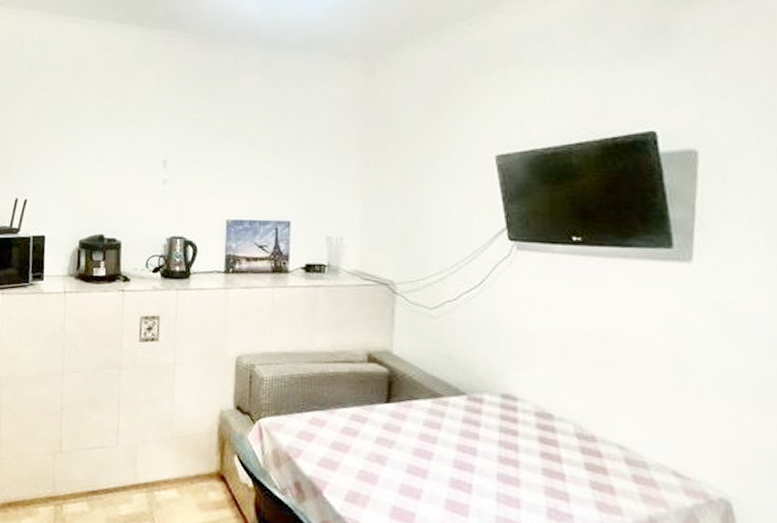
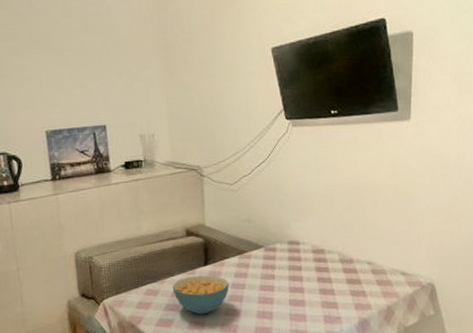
cereal bowl: none [342,412,416,466] -> present [172,275,230,315]

